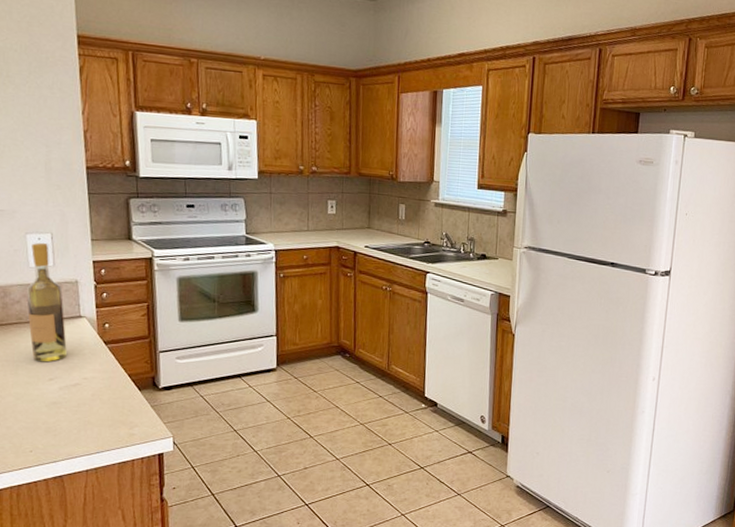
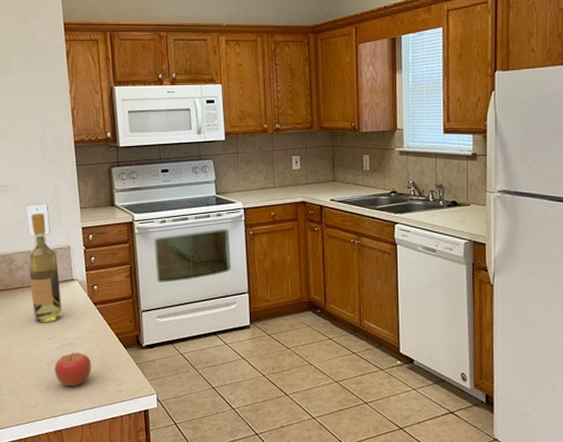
fruit: none [56,393,100,430] -> present [54,351,92,387]

